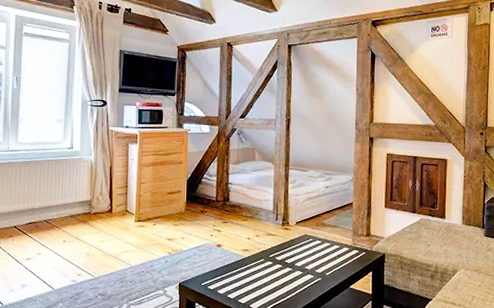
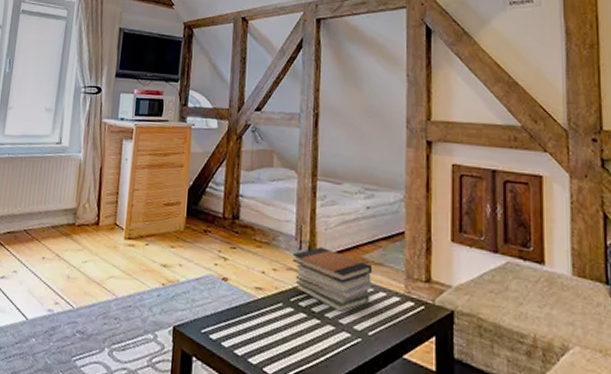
book stack: none [270,217,330,261] -> present [292,247,373,312]

